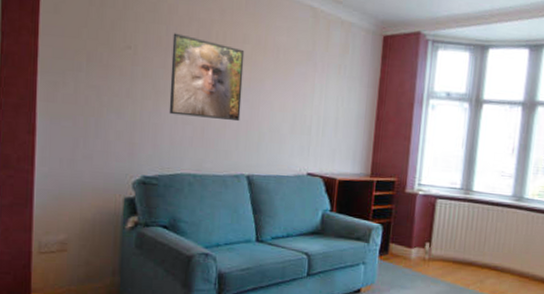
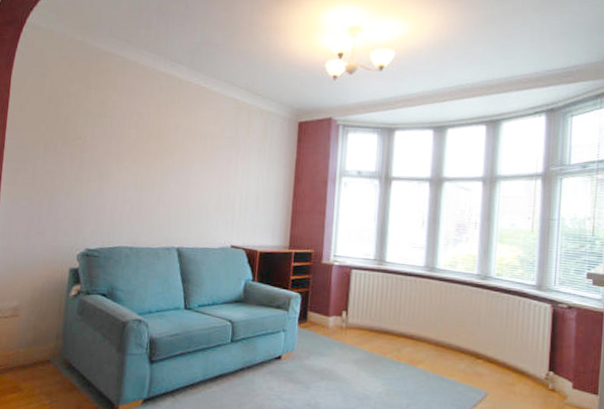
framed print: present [169,33,245,122] -> none [110,125,177,200]

